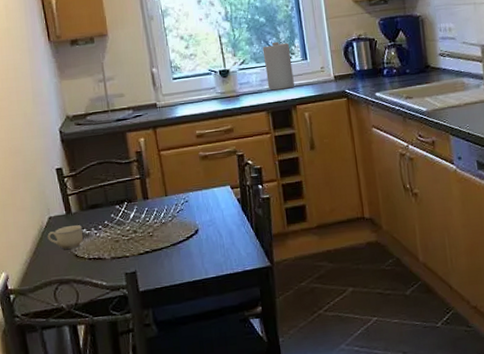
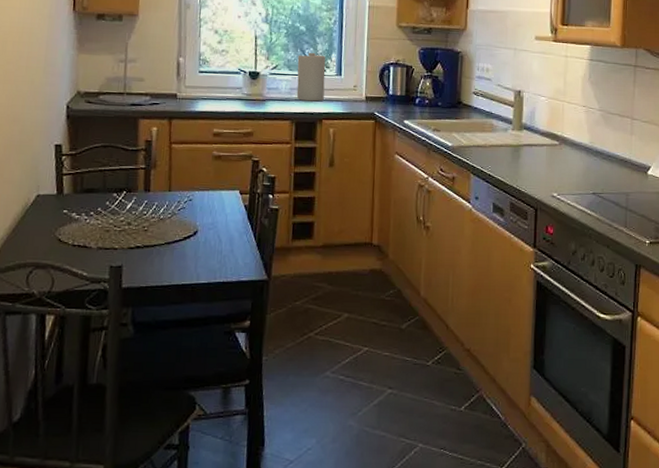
cup: present [47,225,84,249] -> none [31,207,72,232]

